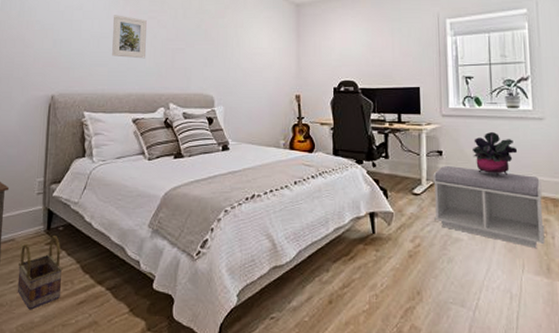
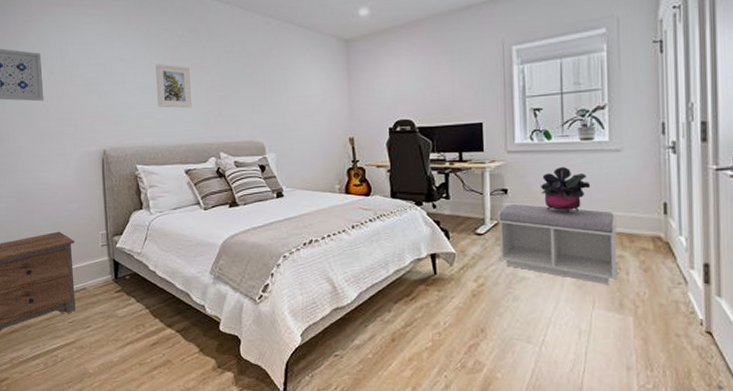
basket: present [17,236,63,310] -> none [93,284,134,351]

